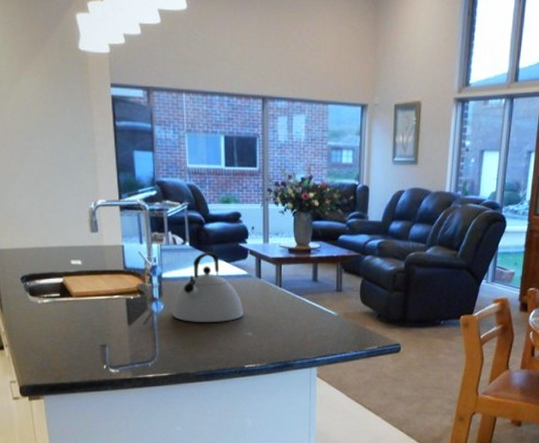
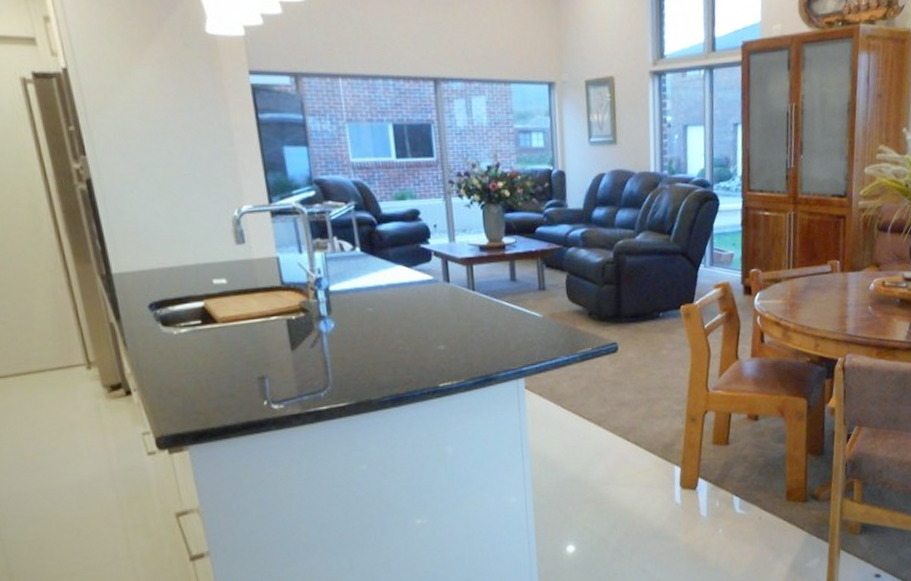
kettle: present [172,252,244,323] -> none [345,256,433,340]

